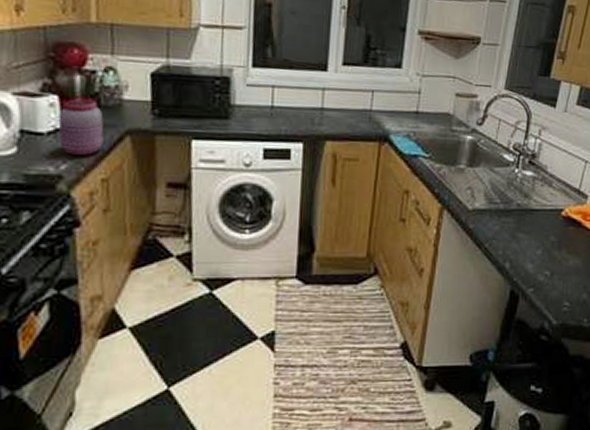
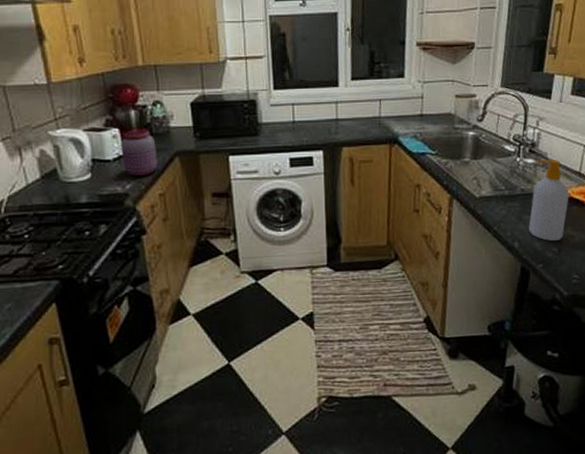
soap bottle: none [522,172,566,263] -> present [529,159,569,241]

